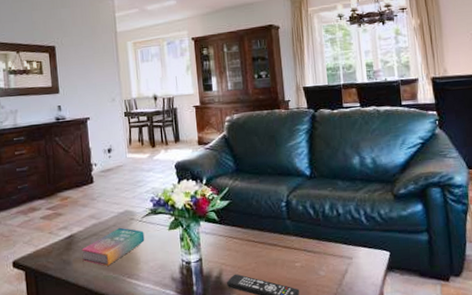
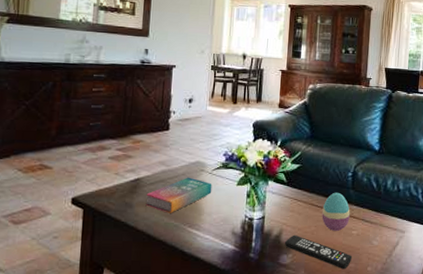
decorative egg: none [260,224,291,265] -> present [322,192,350,231]

